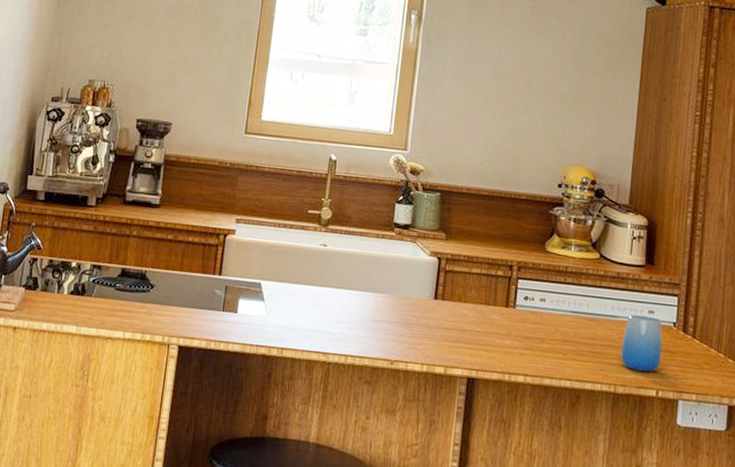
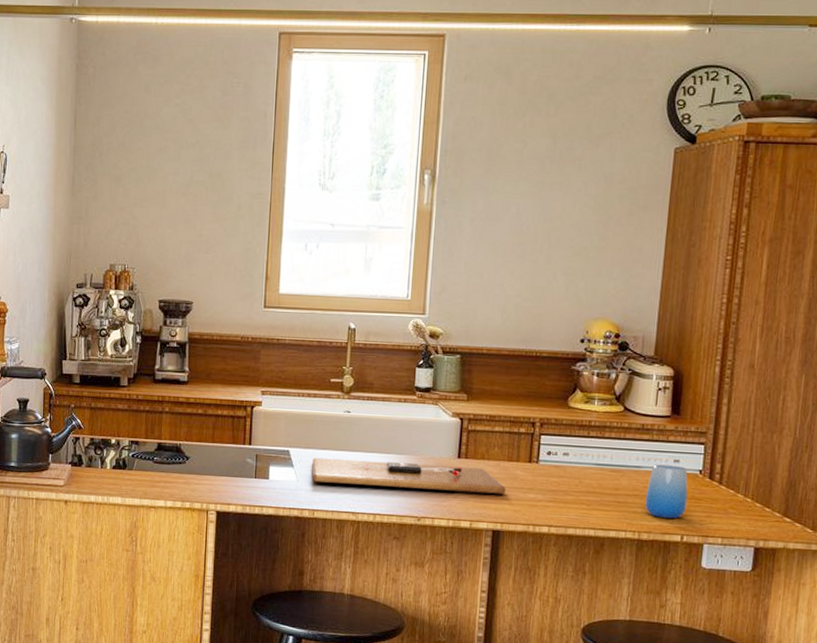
cutting board: none [283,291,482,340] -> present [312,457,506,494]

